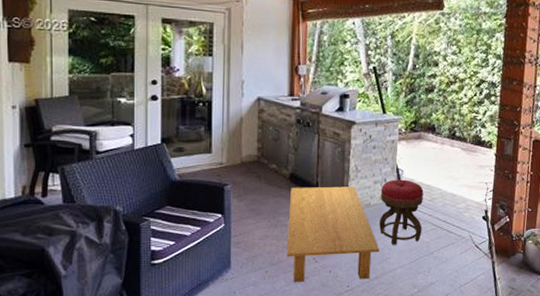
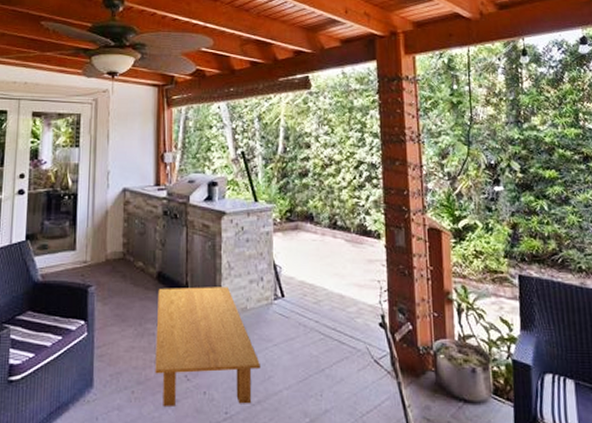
stool: present [379,179,424,245] -> none [257,277,309,359]

